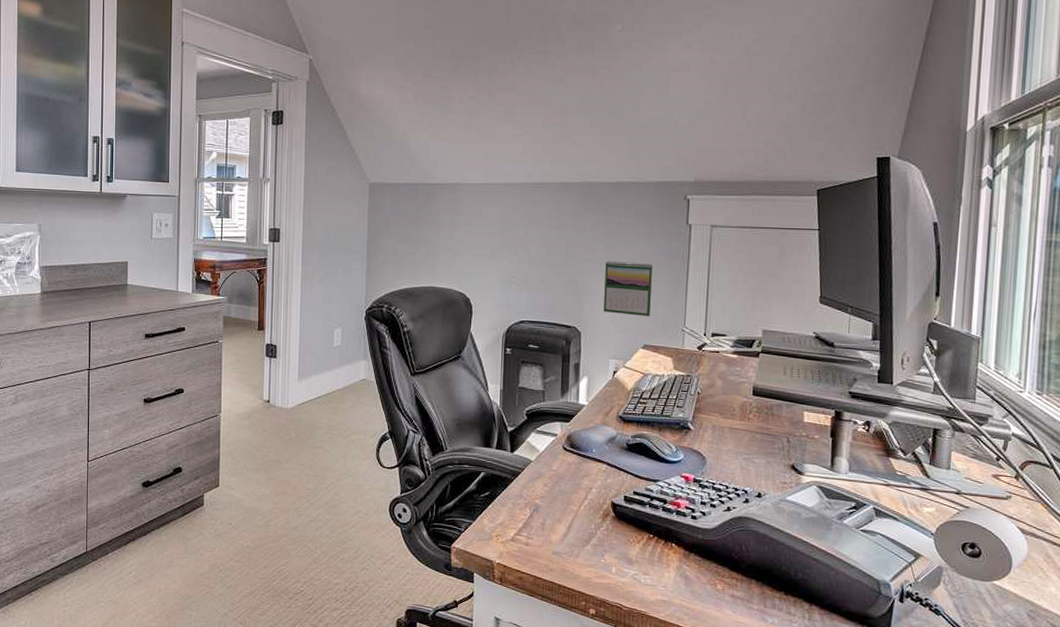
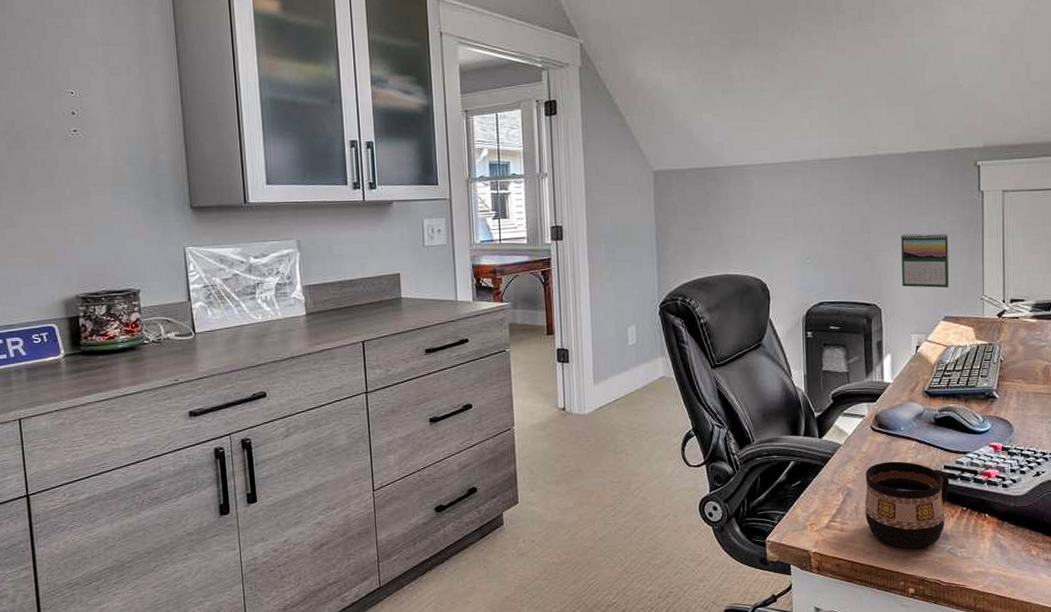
cup: none [551,482,638,570] -> present [865,461,950,548]

